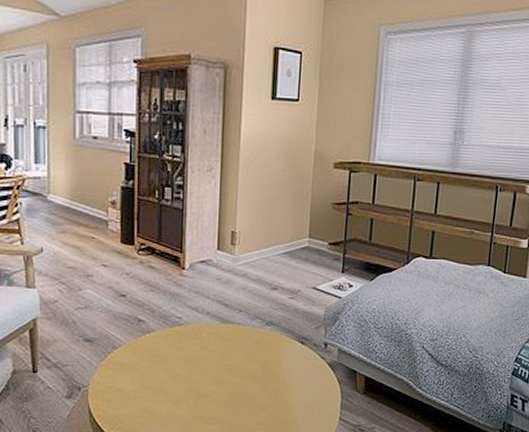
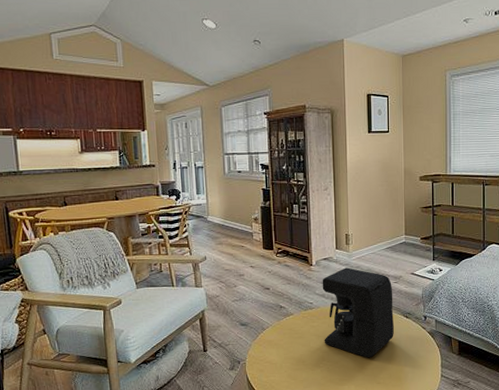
coffee maker: none [193,275,288,392] -> present [322,267,394,358]

